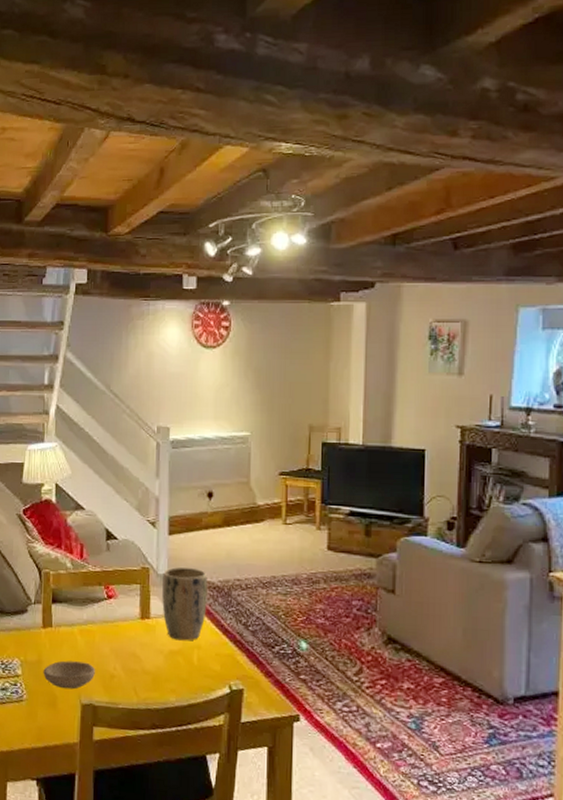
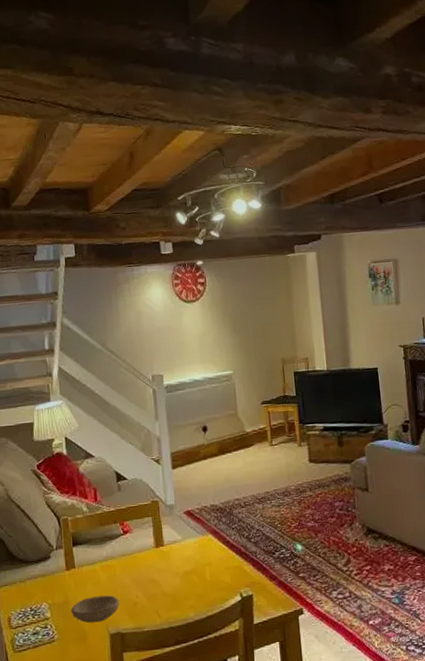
plant pot: present [162,567,208,641] -> none [171,494,213,562]

